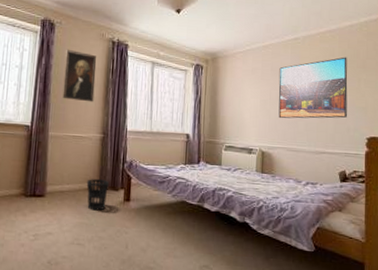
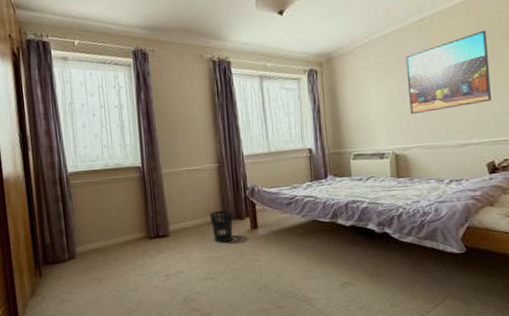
portrait: present [62,49,97,102] -> none [164,78,203,133]

